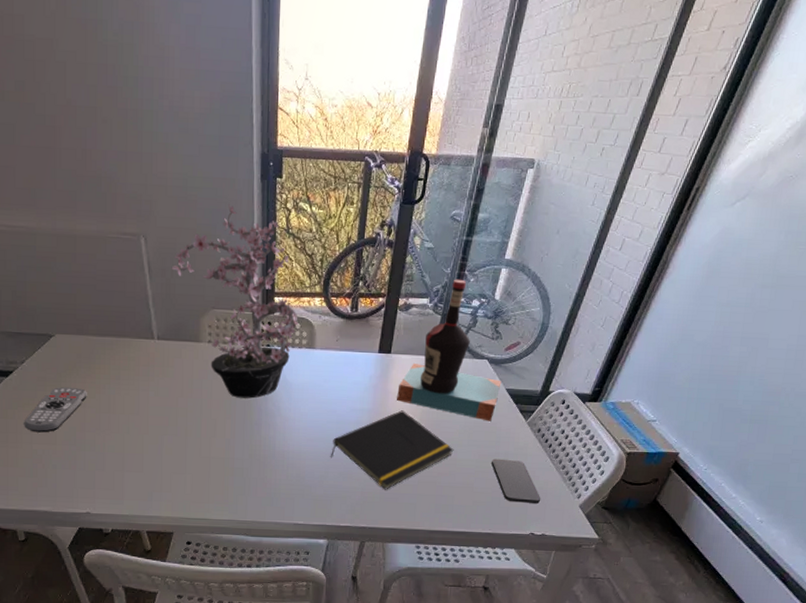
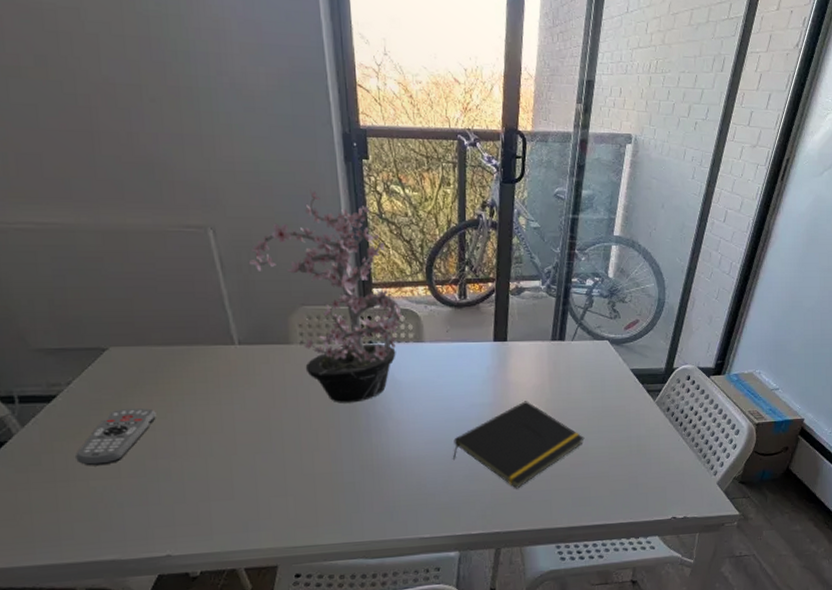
bottle: present [397,279,502,422] -> none [518,258,625,405]
smartphone: present [491,458,541,504] -> none [625,442,679,487]

